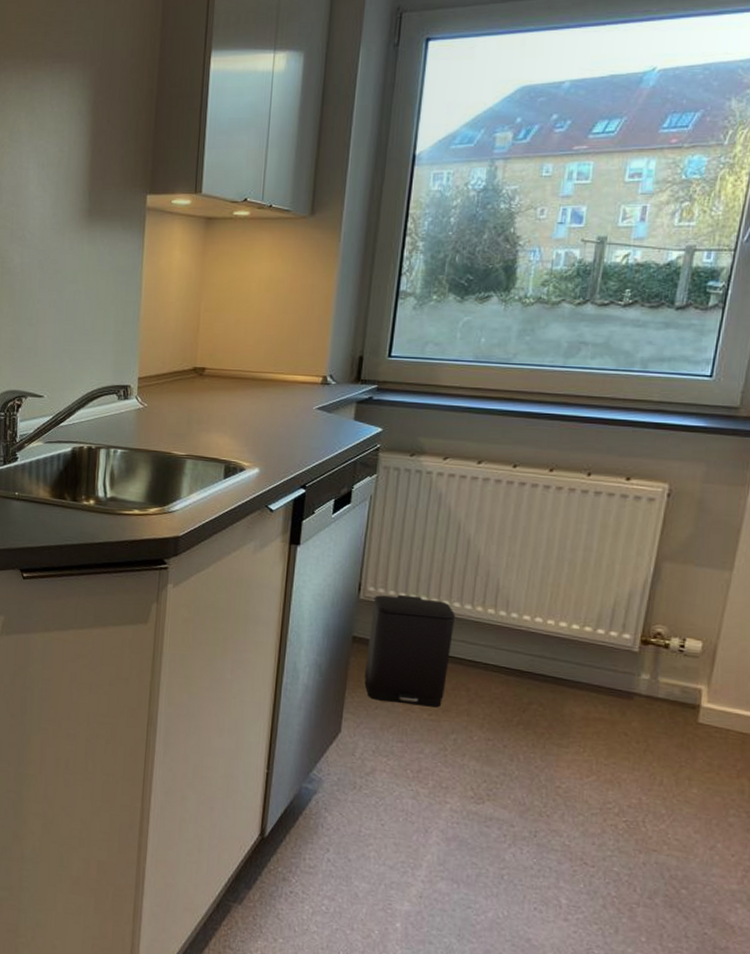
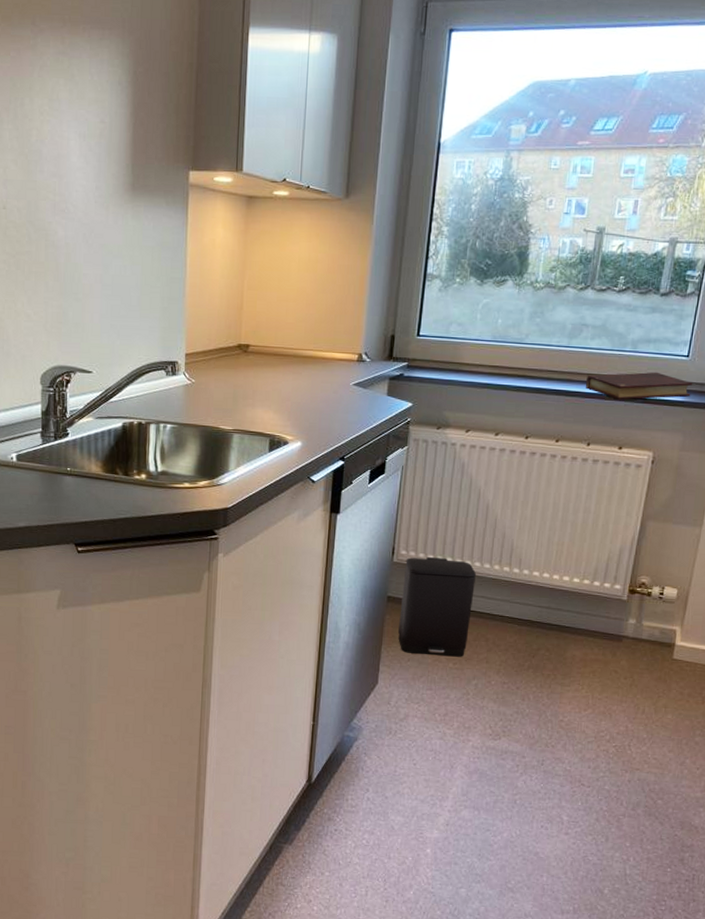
book: none [584,394,718,426] -> present [585,372,693,400]

